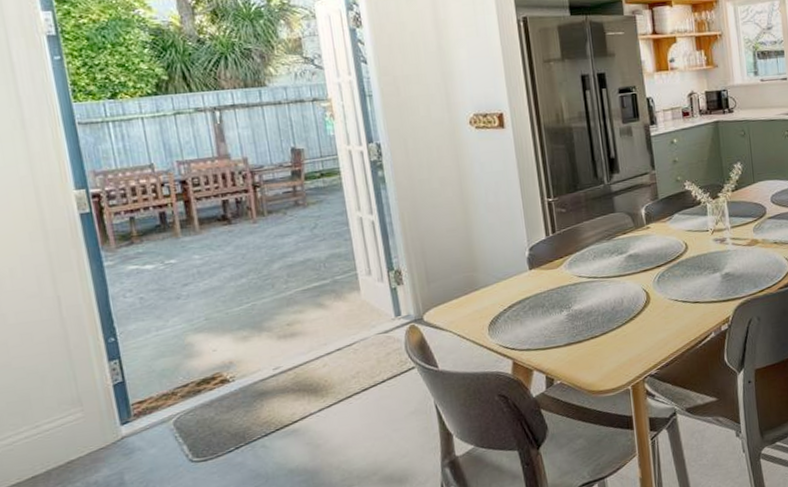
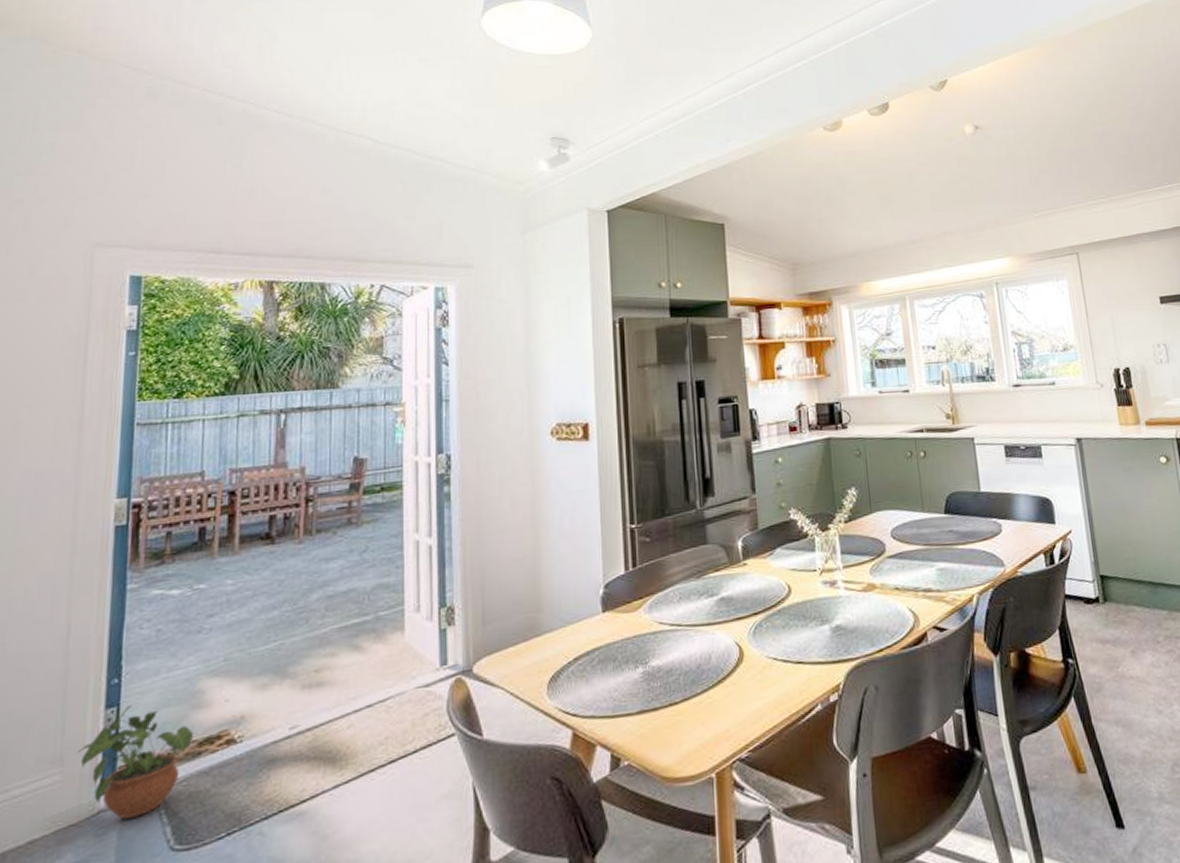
potted plant: none [92,357,192,442] -> present [78,705,194,819]

